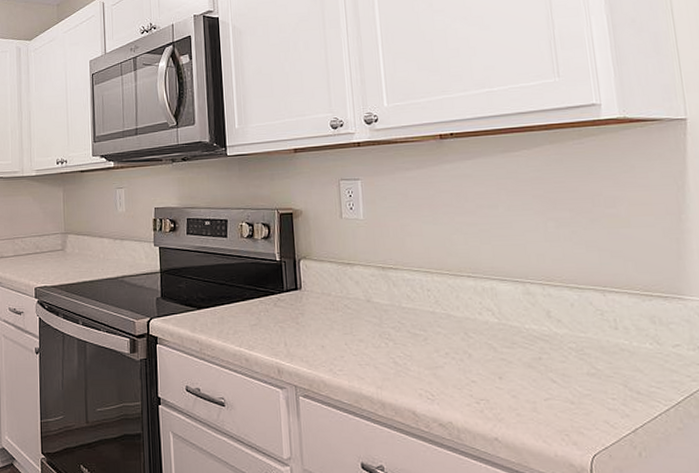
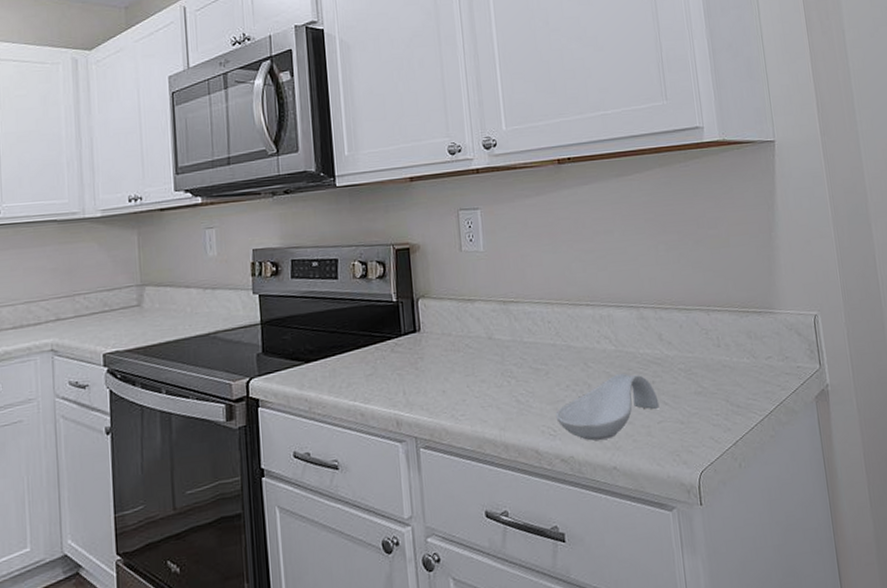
spoon rest: none [434,346,547,409] -> present [556,373,659,441]

